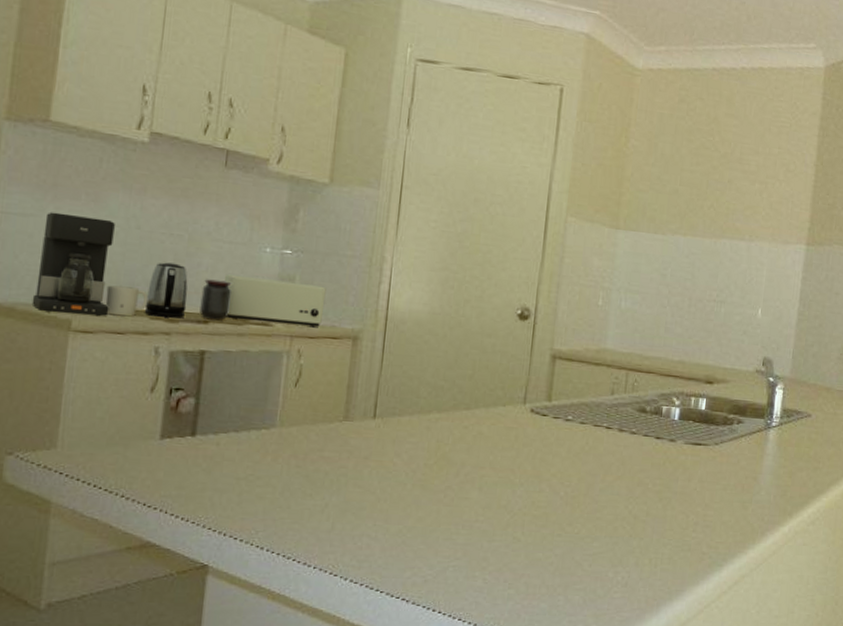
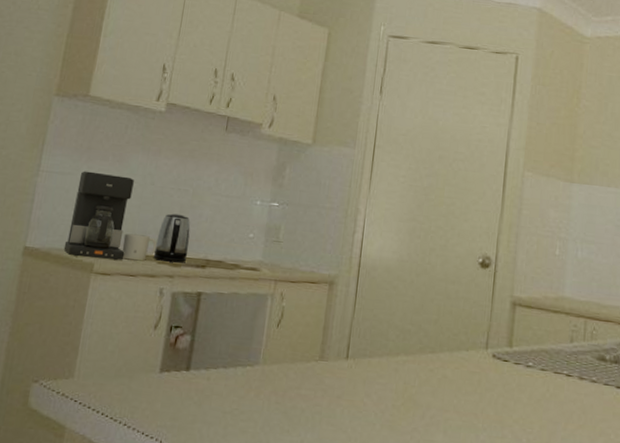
jar: present [199,279,233,321] -> none [198,228,227,266]
toaster: present [225,274,326,328] -> none [221,224,307,273]

